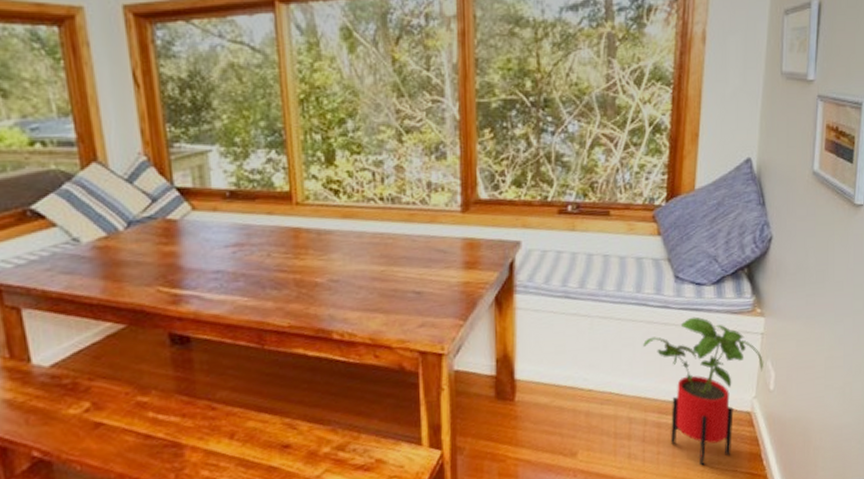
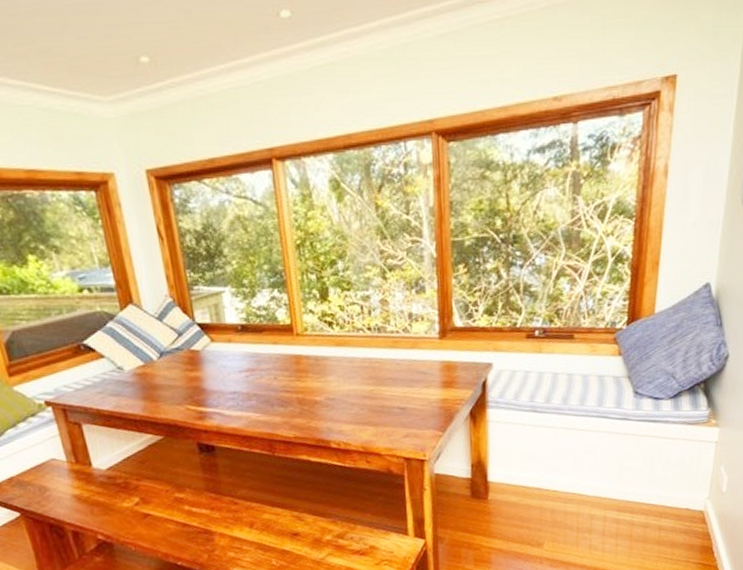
house plant: present [643,316,763,466] -> none [604,427,717,557]

